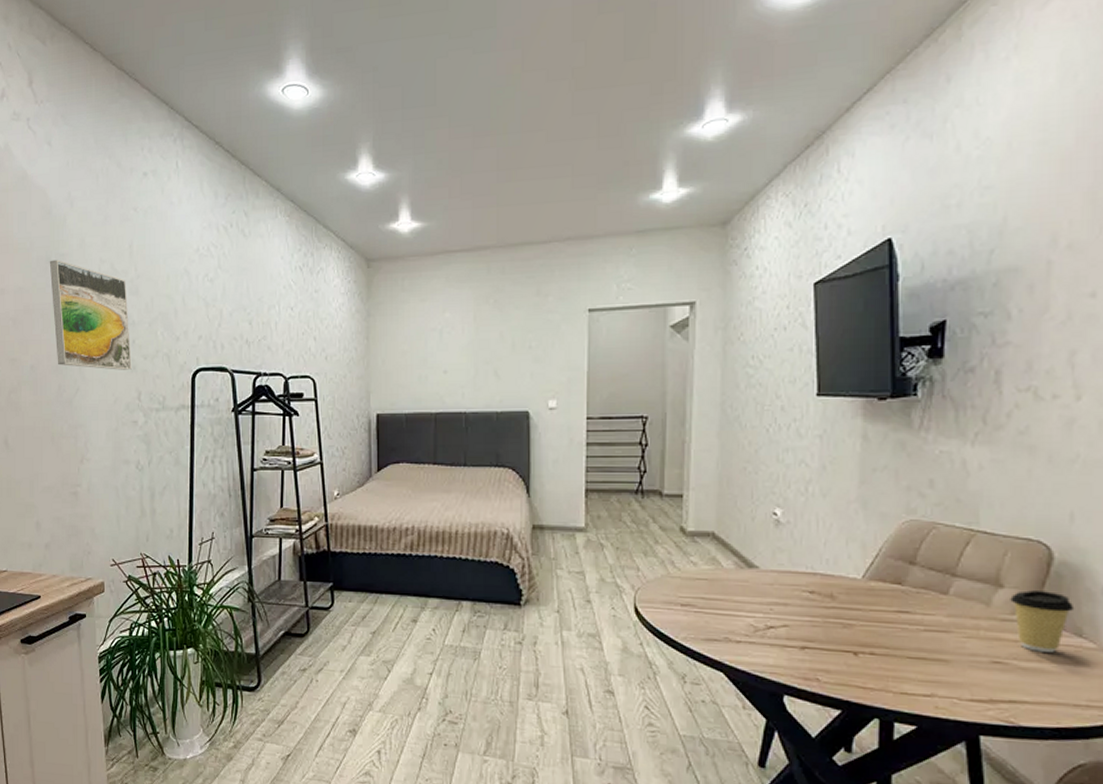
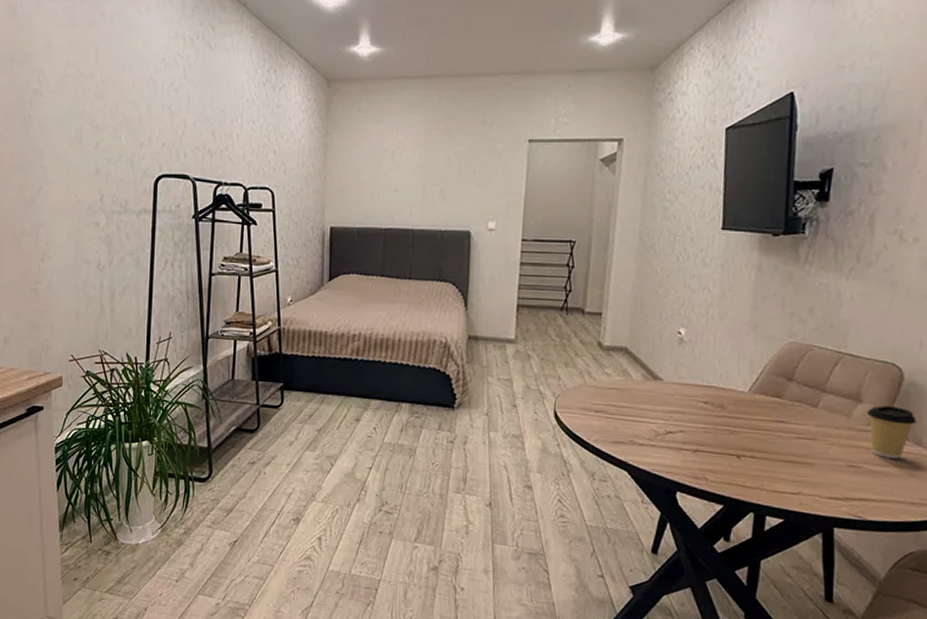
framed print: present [49,259,132,370] -> none [14,59,95,172]

